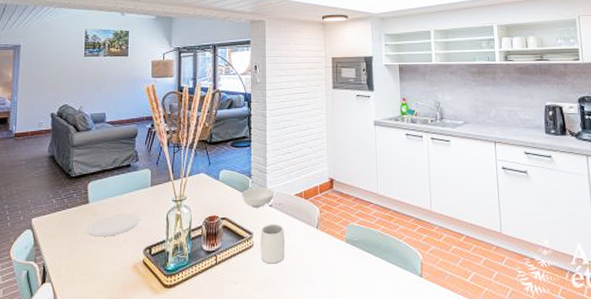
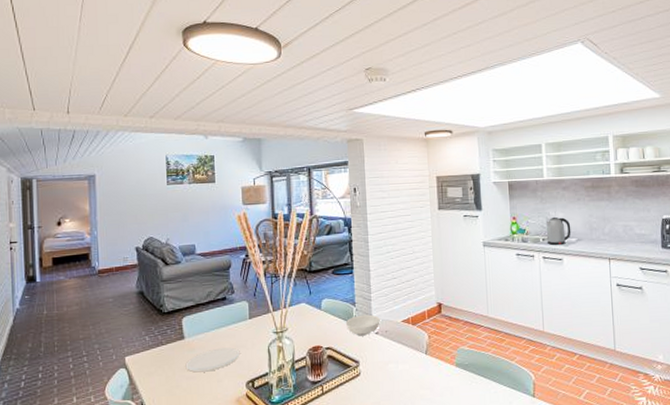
mug: present [260,224,286,264] -> none [367,351,394,392]
kettle: none [435,99,458,126] -> present [547,216,571,245]

